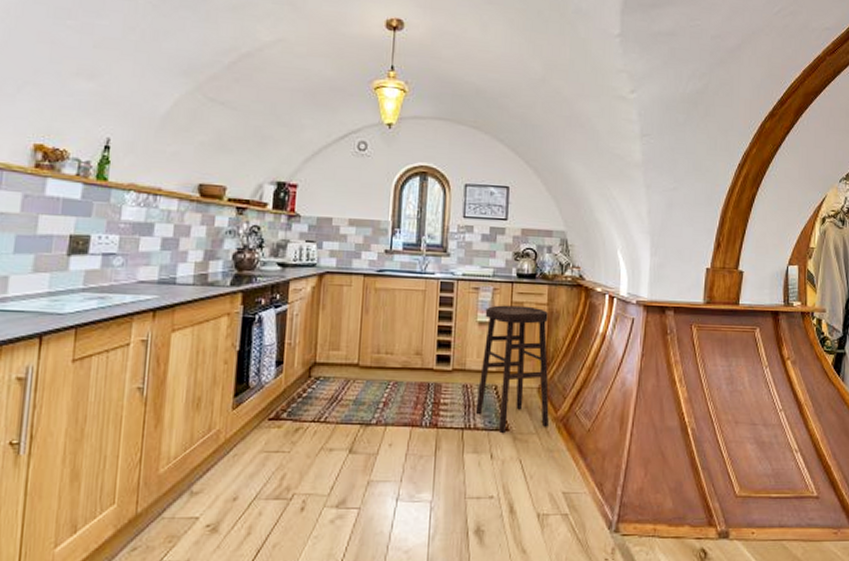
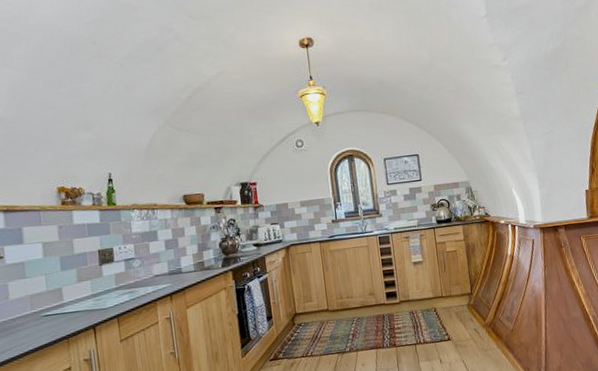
stool: present [475,305,549,434] -> none [417,244,480,344]

